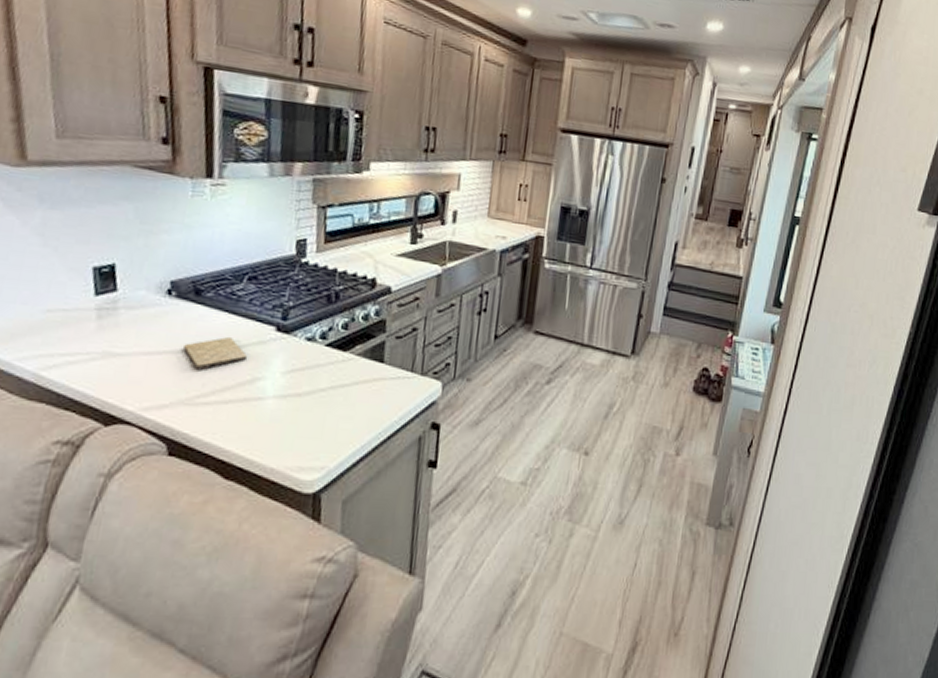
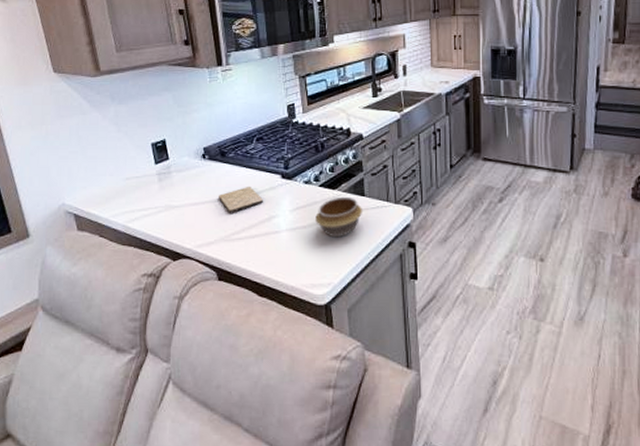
bowl: none [314,360,380,412] -> present [315,196,363,238]

